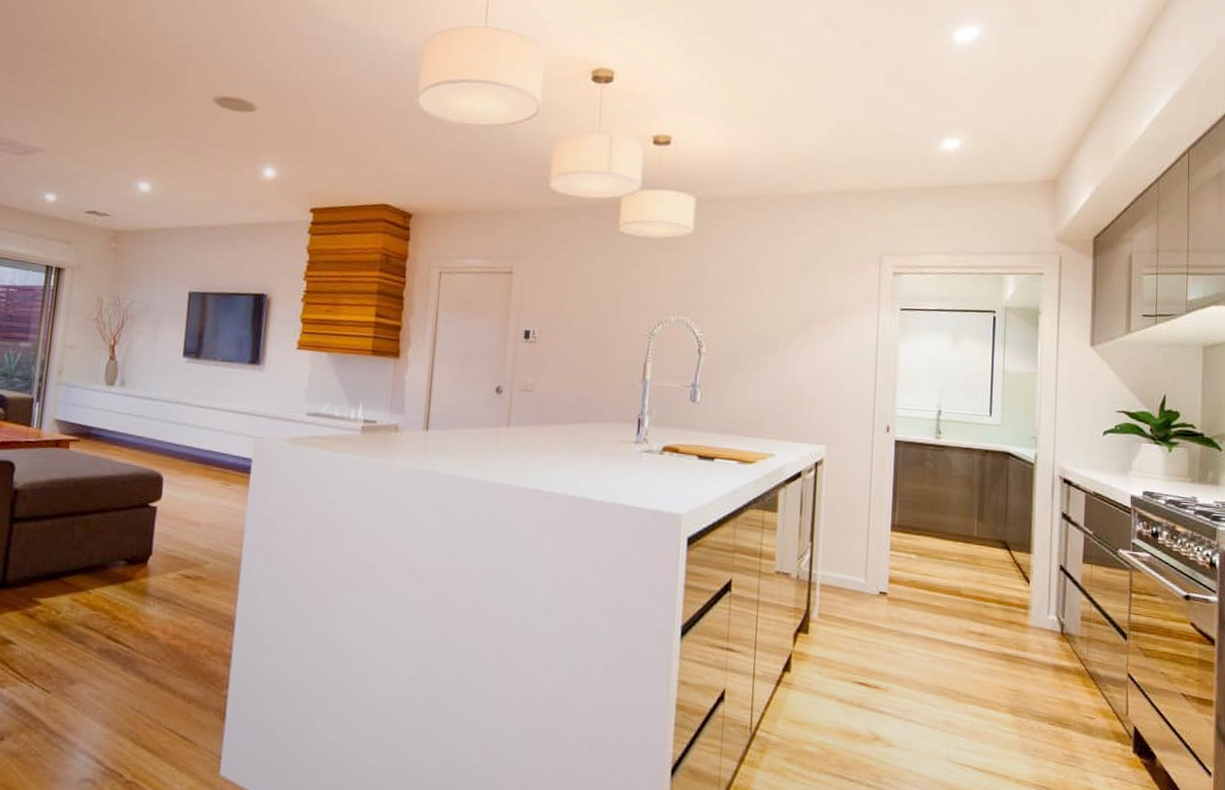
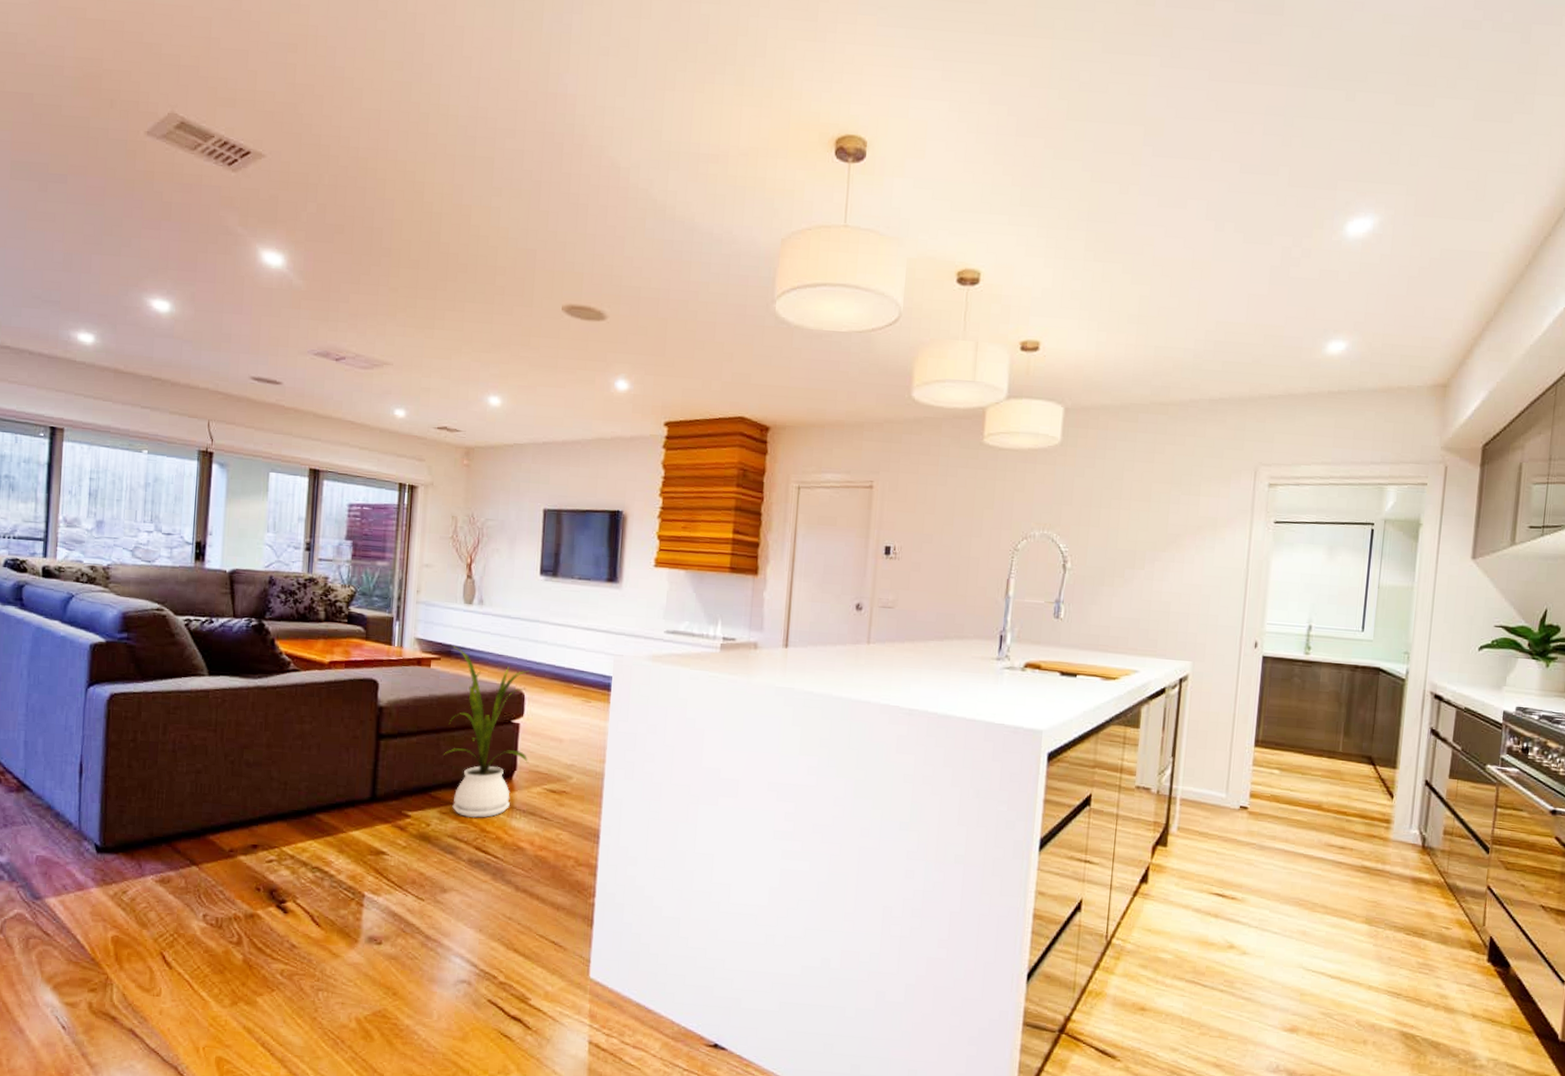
house plant: none [78,426,169,606] -> present [444,645,530,819]

